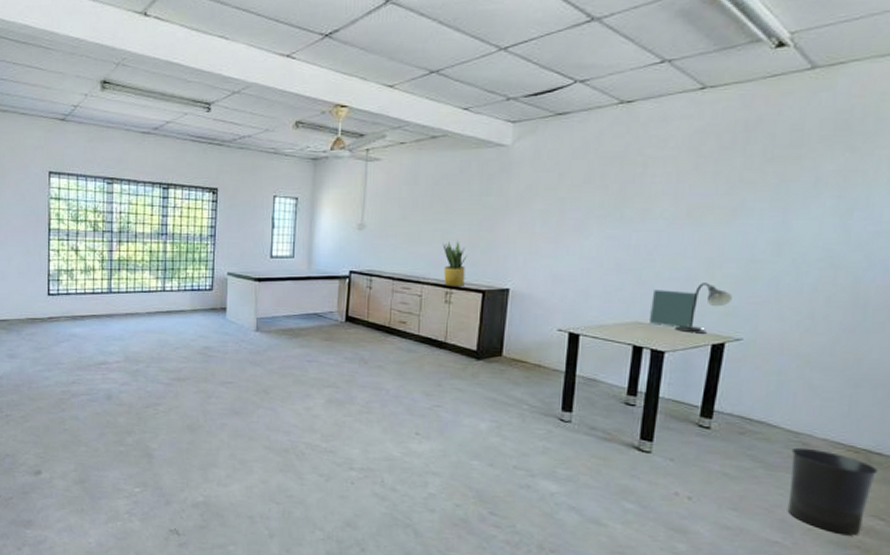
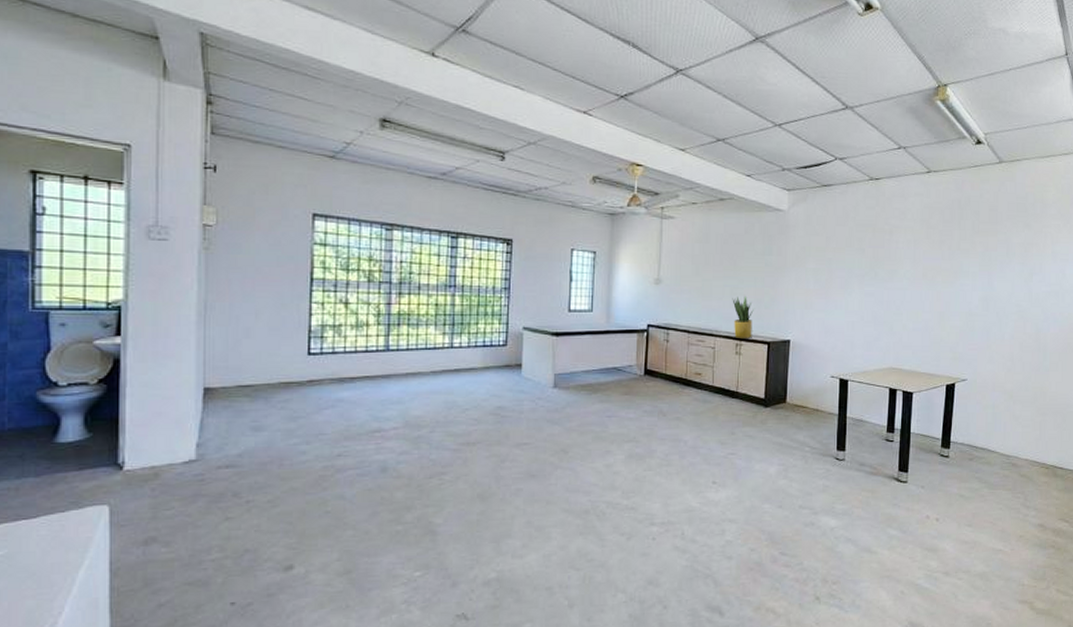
binder: present [650,290,697,327] -> none [901,339,933,371]
desk lamp: present [674,283,732,334] -> none [919,333,958,376]
waste bin: present [787,447,878,536] -> none [1005,467,1062,538]

